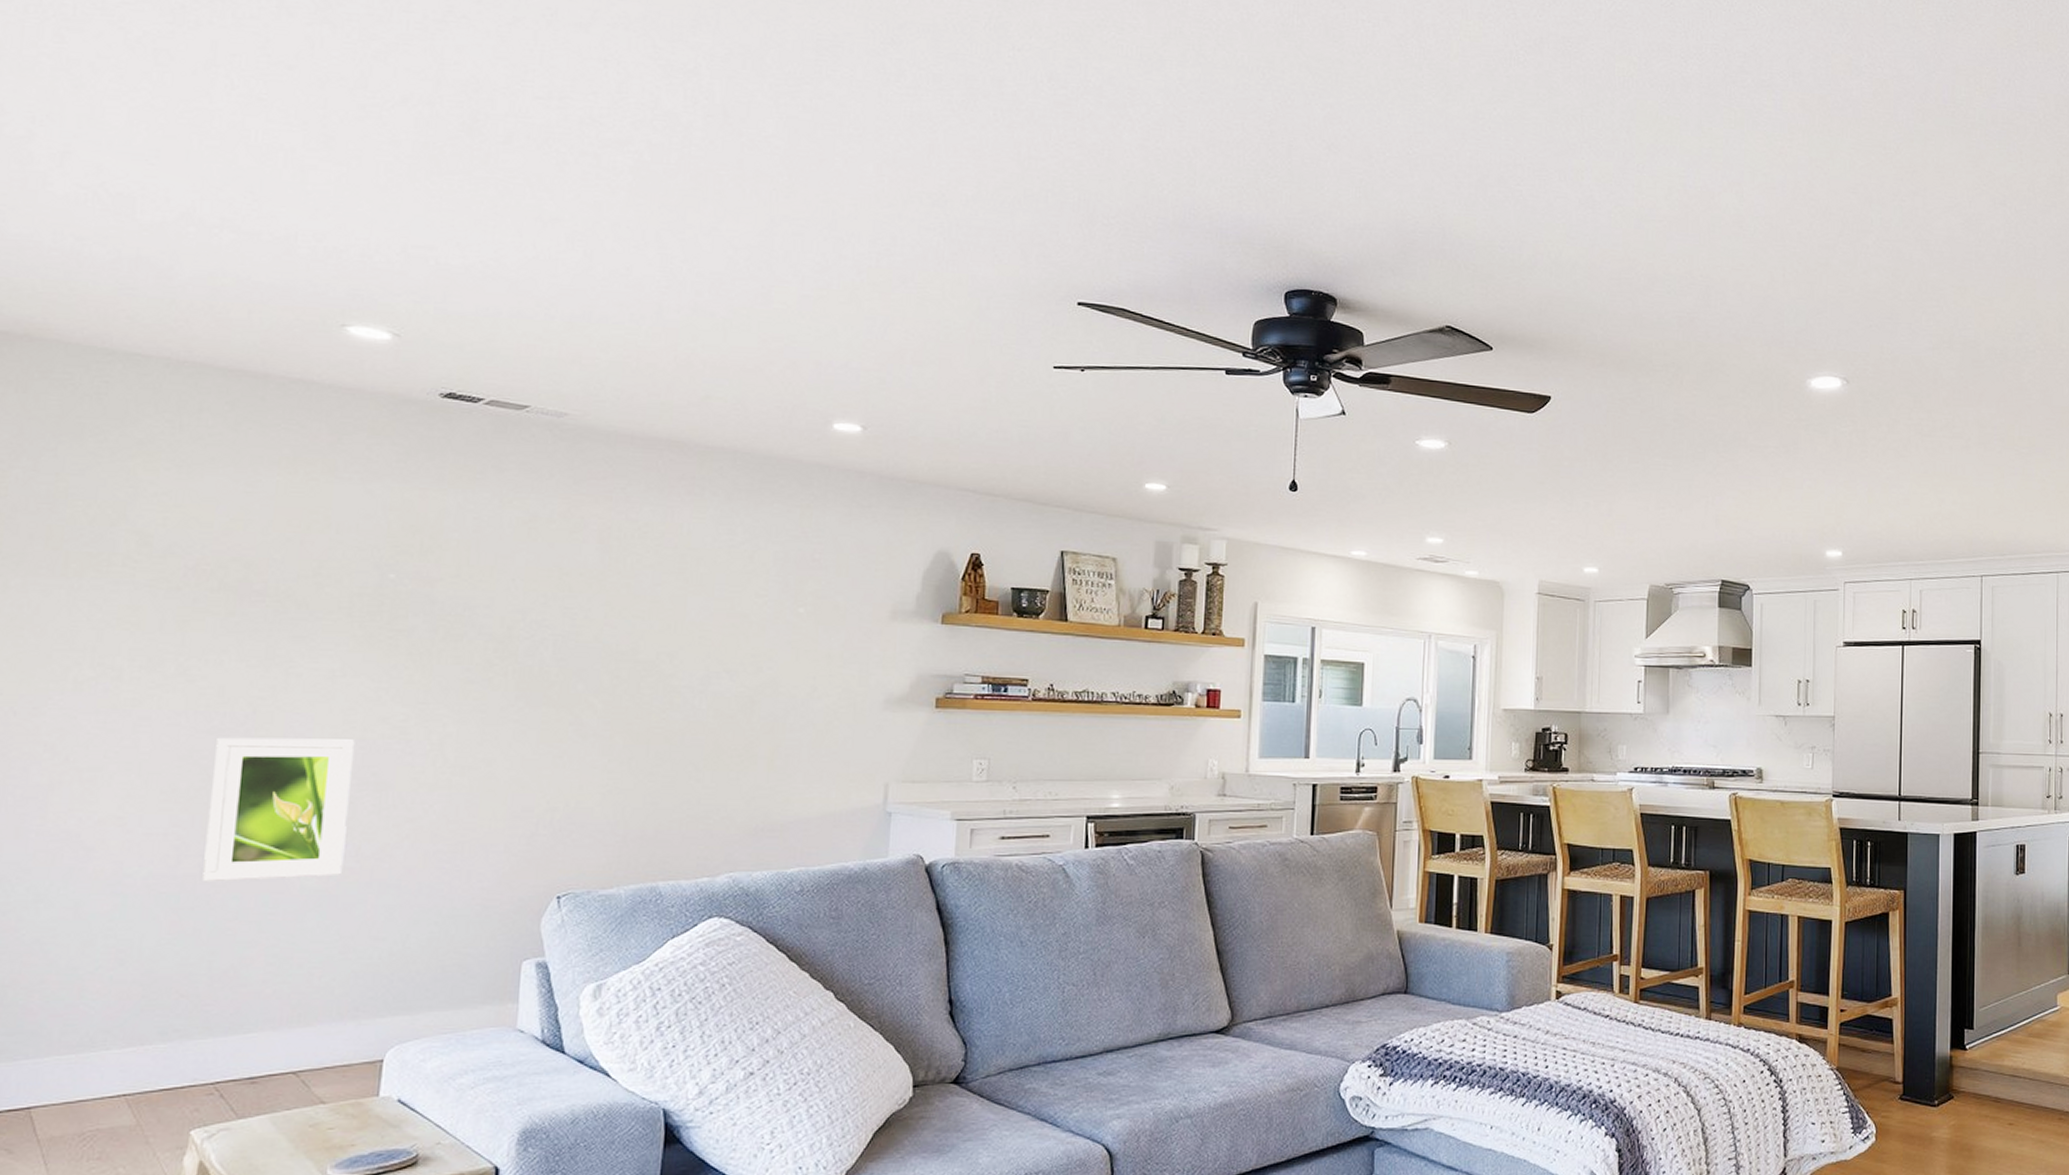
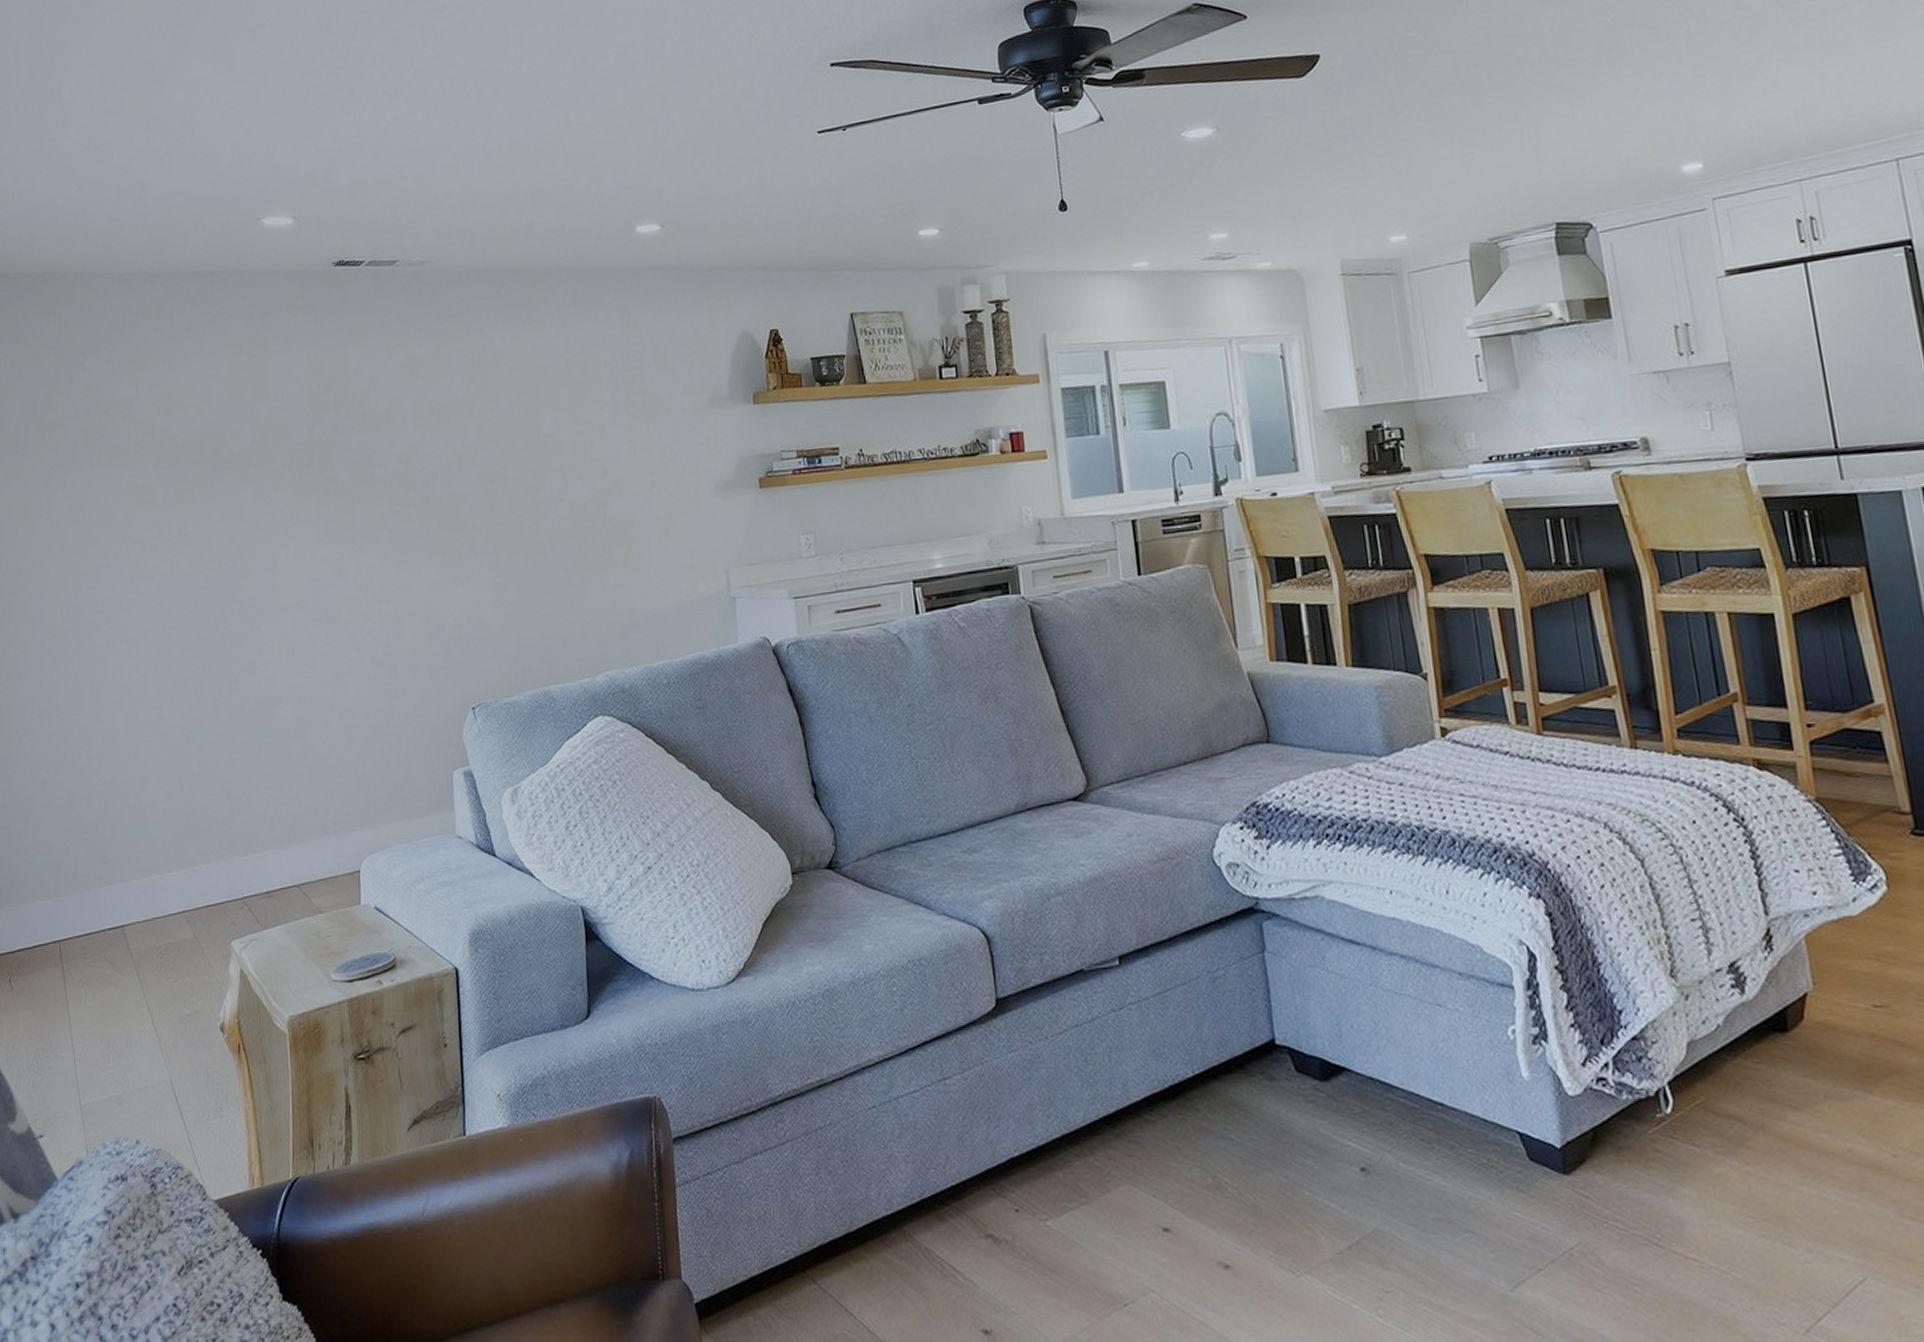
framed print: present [202,737,355,882] -> none [213,580,312,719]

